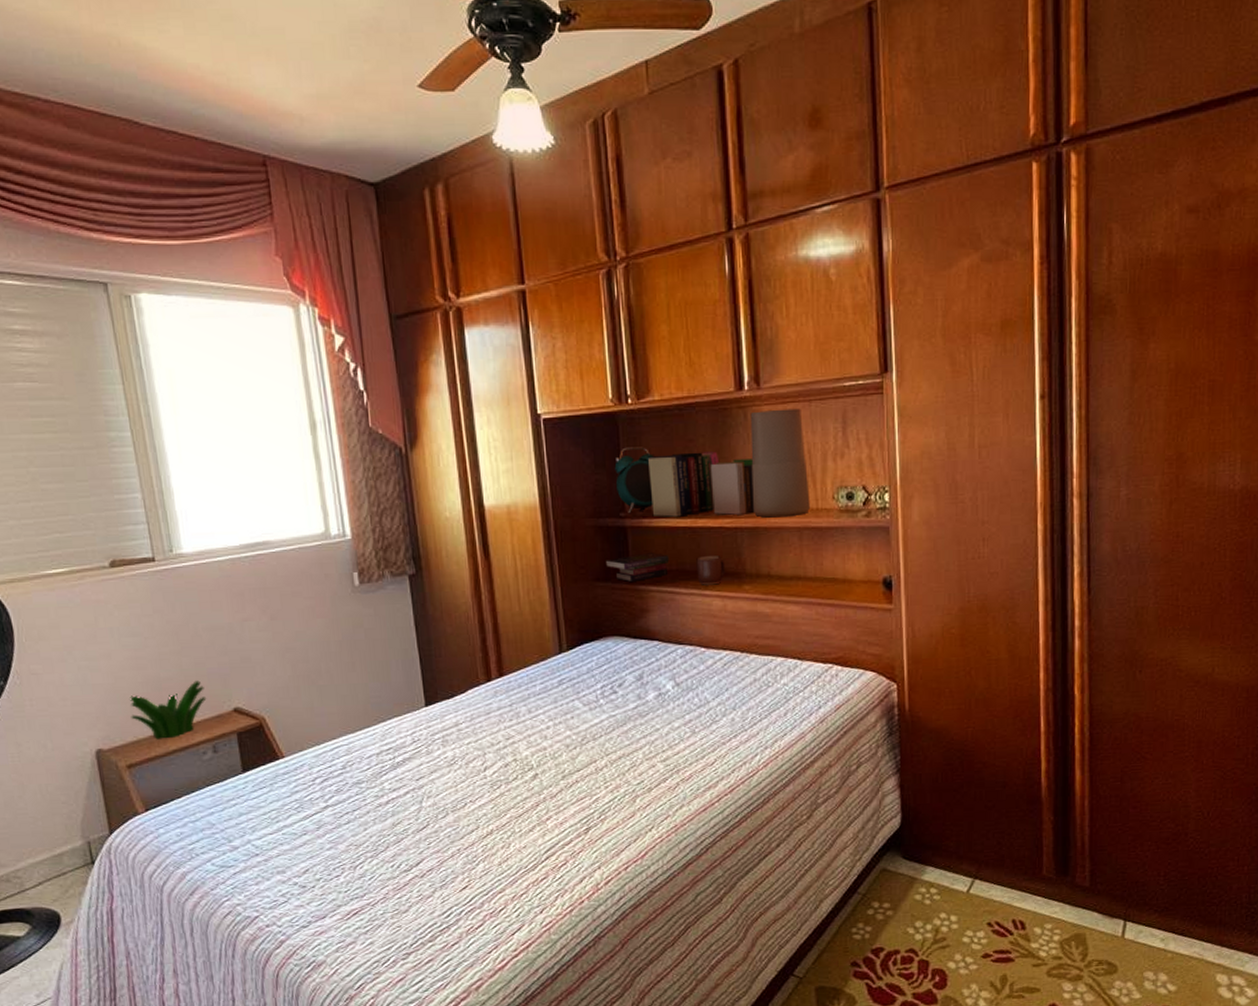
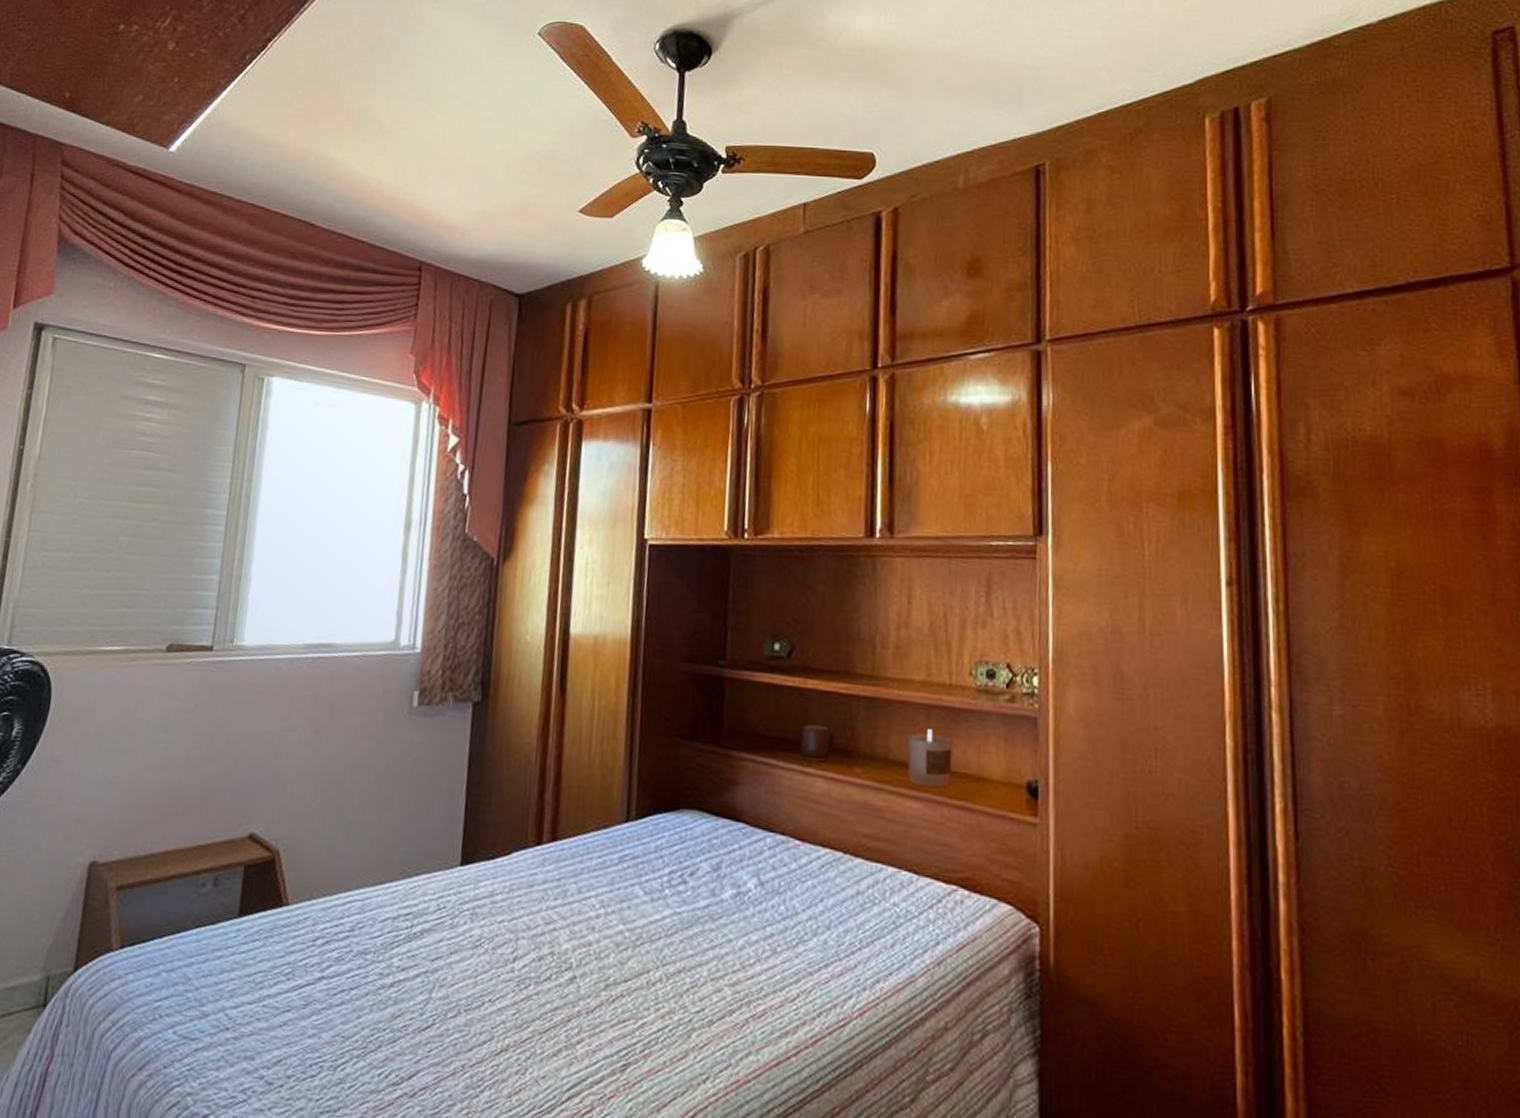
plant: present [130,680,207,740] -> none [138,794,224,861]
books: present [606,553,670,583] -> none [695,711,770,746]
alarm clock: present [614,447,656,514] -> none [718,586,768,664]
books: present [647,451,719,517] -> none [756,600,839,674]
books: present [710,459,754,515] -> none [826,614,878,681]
vase: present [750,408,810,518] -> none [873,562,943,690]
candle: none [786,547,822,594] -> present [907,729,952,789]

